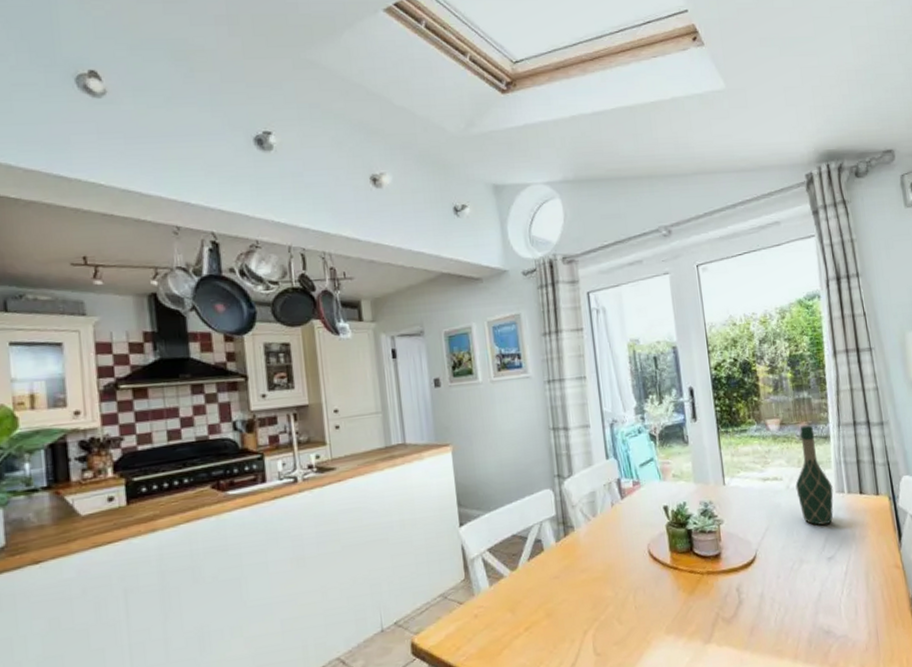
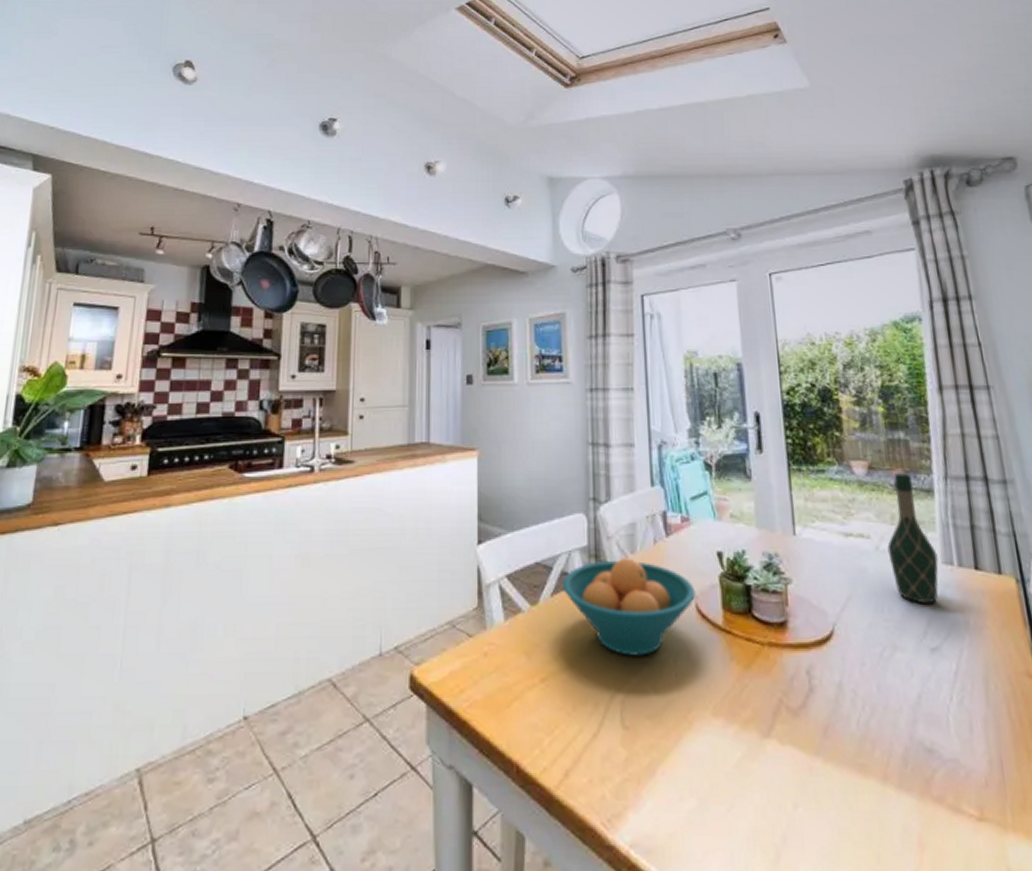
fruit bowl: none [536,520,648,599] -> present [562,558,696,656]

